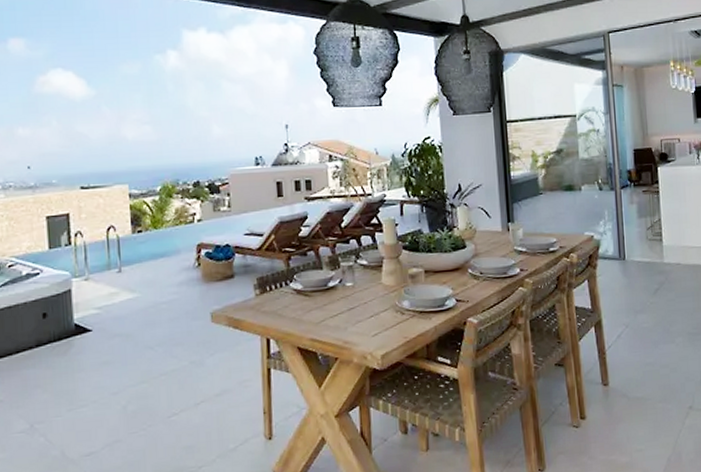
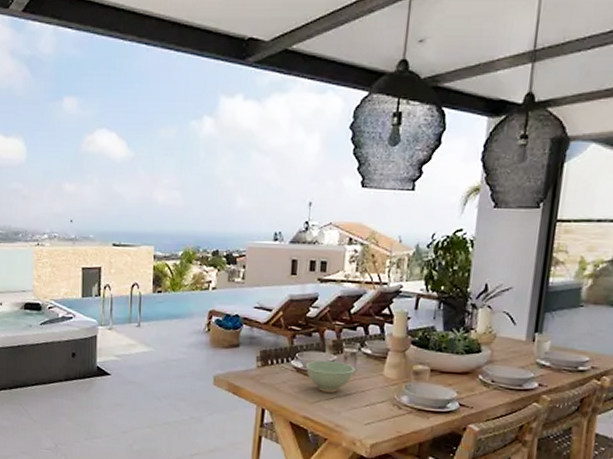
bowl: none [305,276,355,311] -> present [305,360,355,394]

